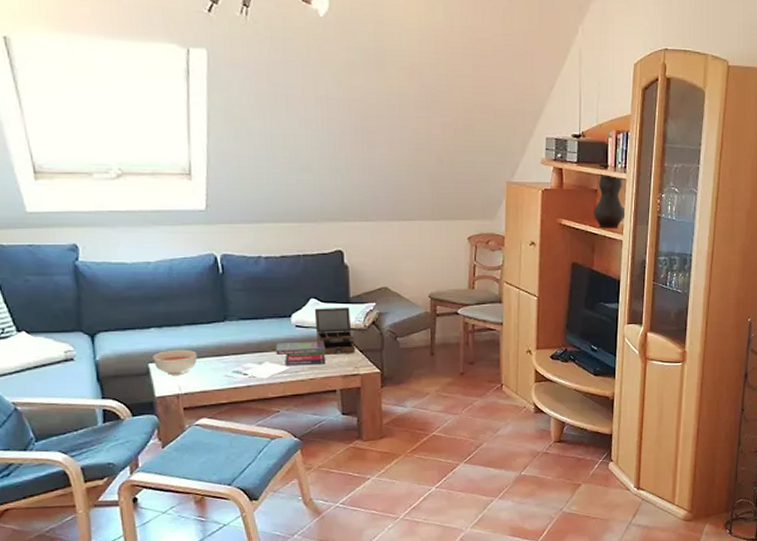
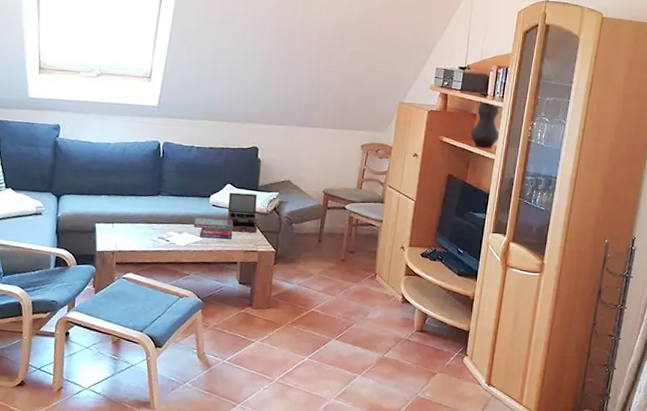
bowl: present [153,349,198,376] -> none [99,214,133,236]

